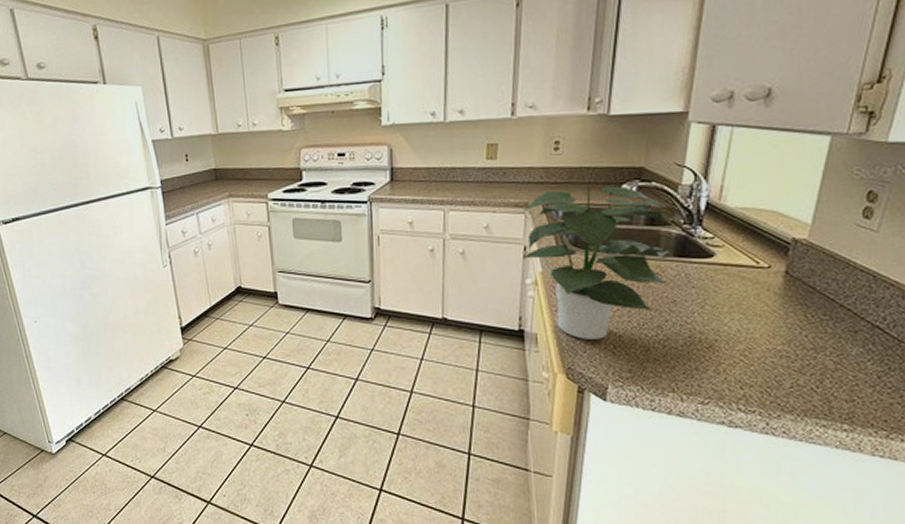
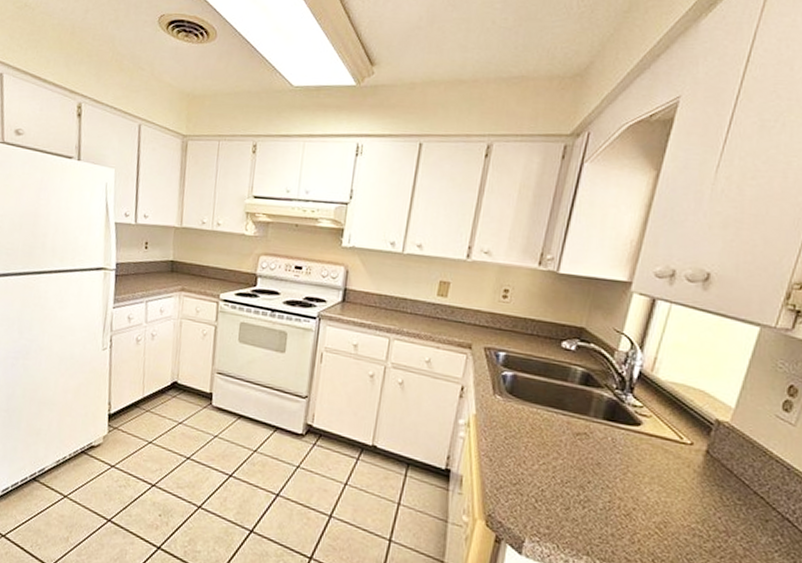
potted plant: present [522,186,670,339] -> none [459,336,603,491]

